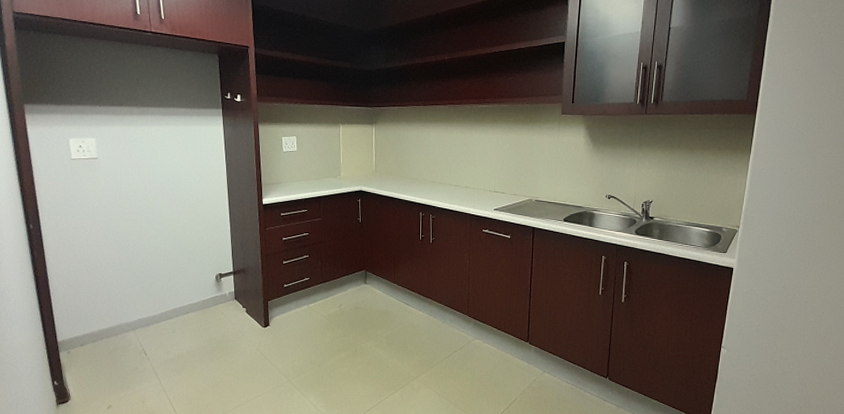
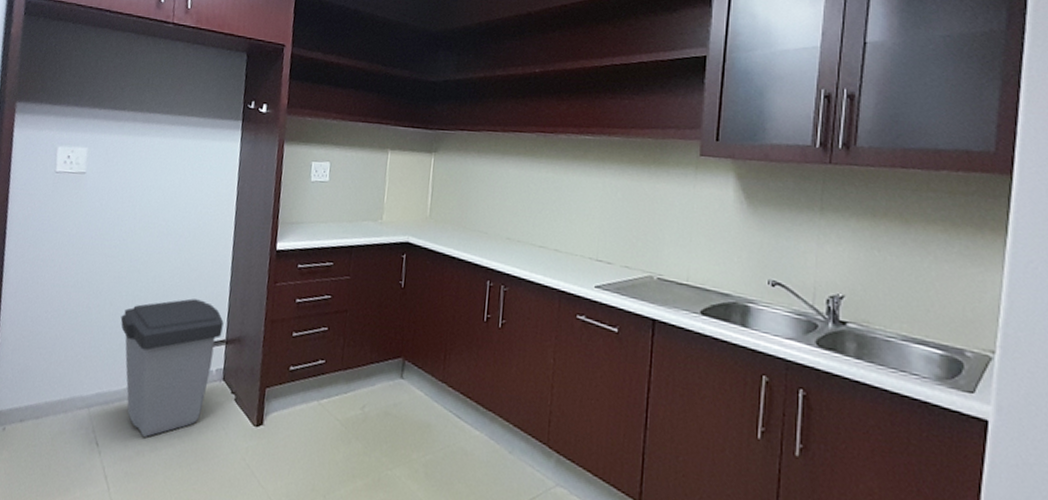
trash can: none [148,245,230,344] -> present [120,298,224,437]

